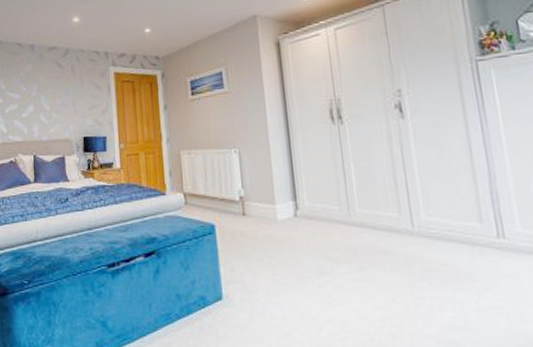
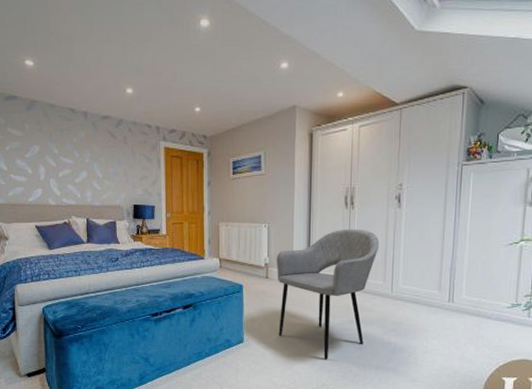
armchair: none [252,147,385,323] -> present [276,229,380,360]

